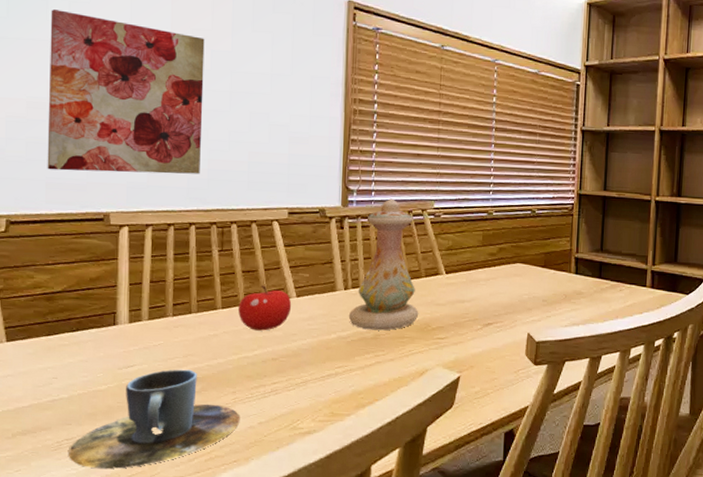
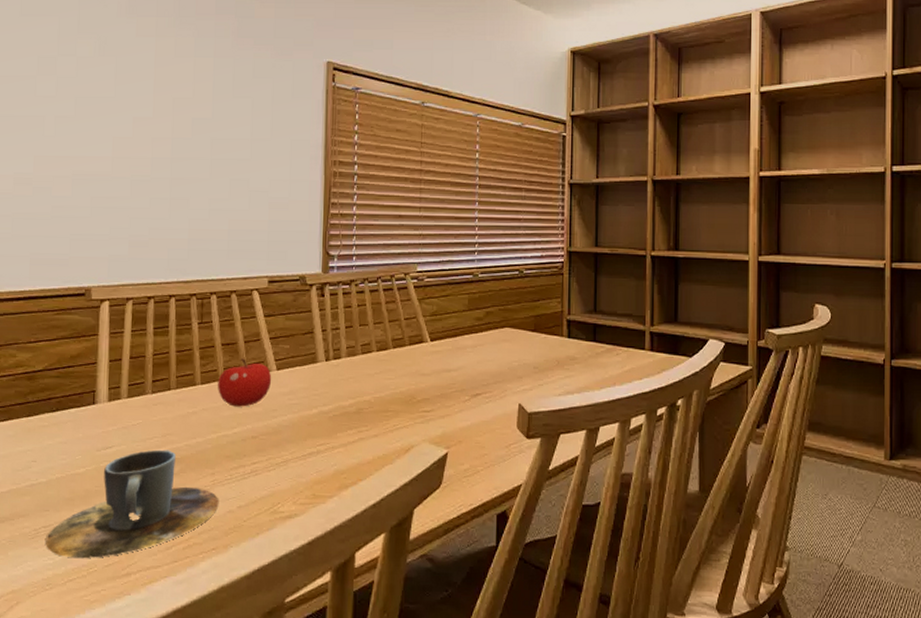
wall art: present [47,9,205,174] -> none [31,86,186,246]
vase: present [348,198,419,331] -> none [330,263,403,404]

